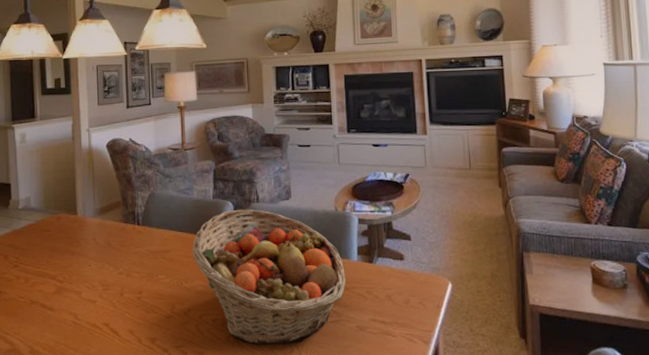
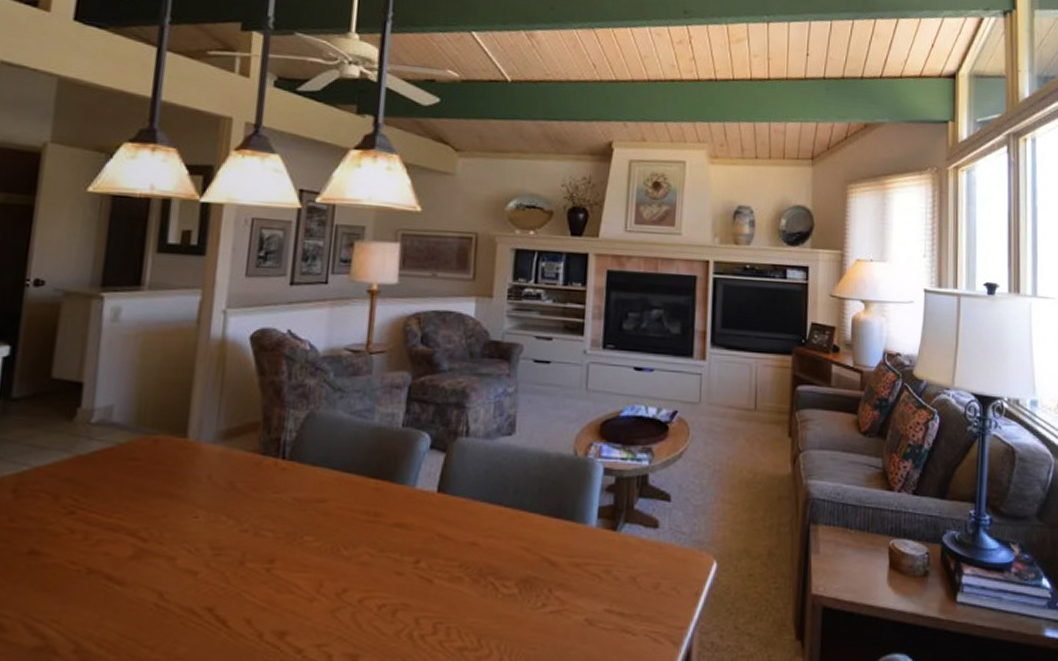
fruit basket: present [192,209,346,345] -> none [361,444,578,644]

